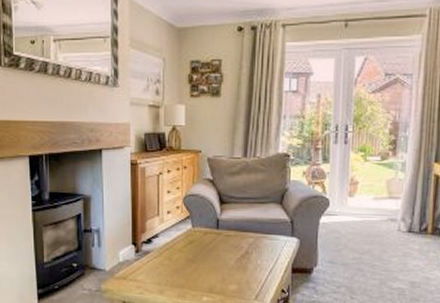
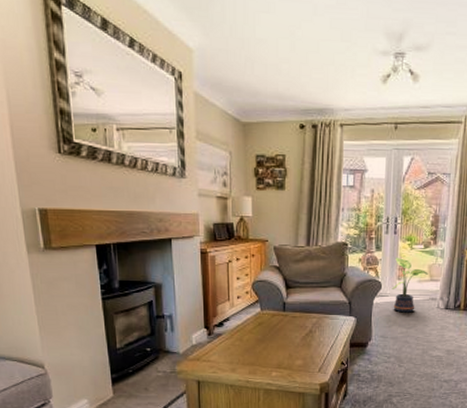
potted plant: none [341,171,386,235] -> present [391,258,428,313]

